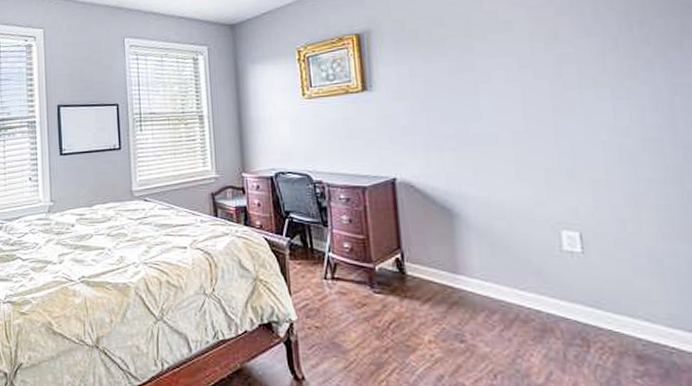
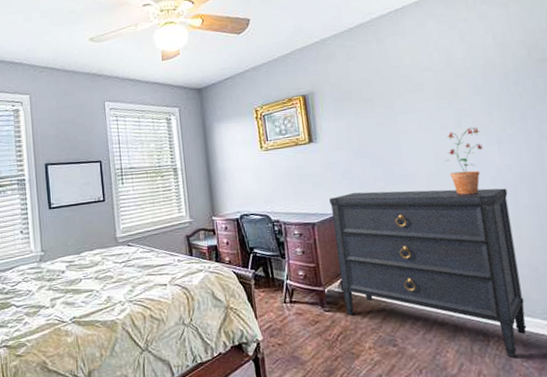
dresser: none [385,152,643,373] -> present [329,188,527,359]
potted plant: none [538,77,591,163] -> present [445,127,483,195]

